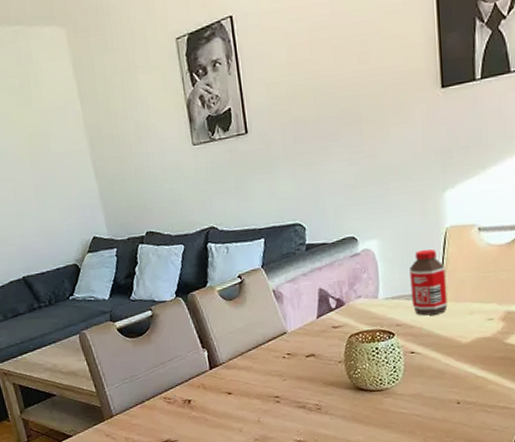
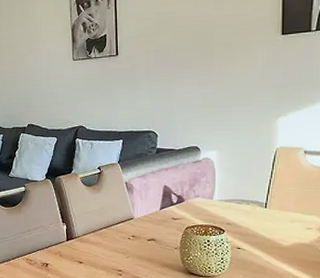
bottle: present [409,249,448,316] -> none [242,163,273,219]

